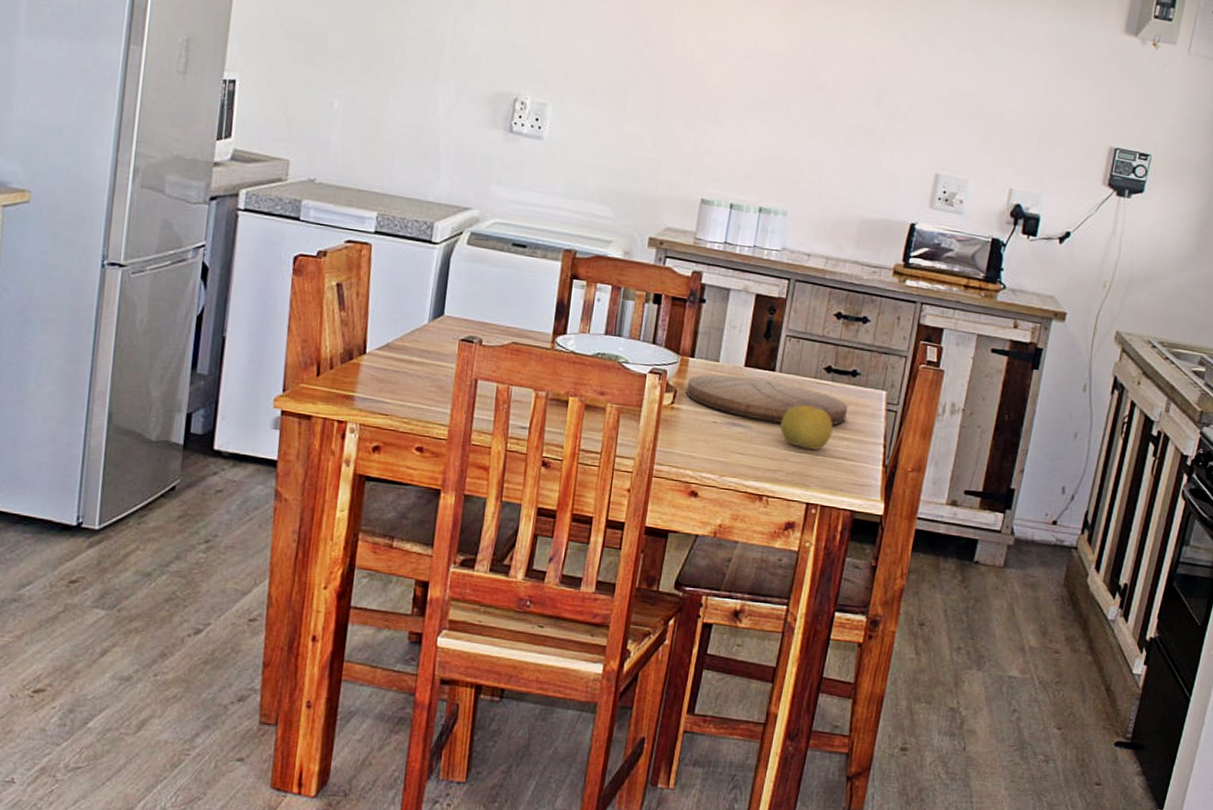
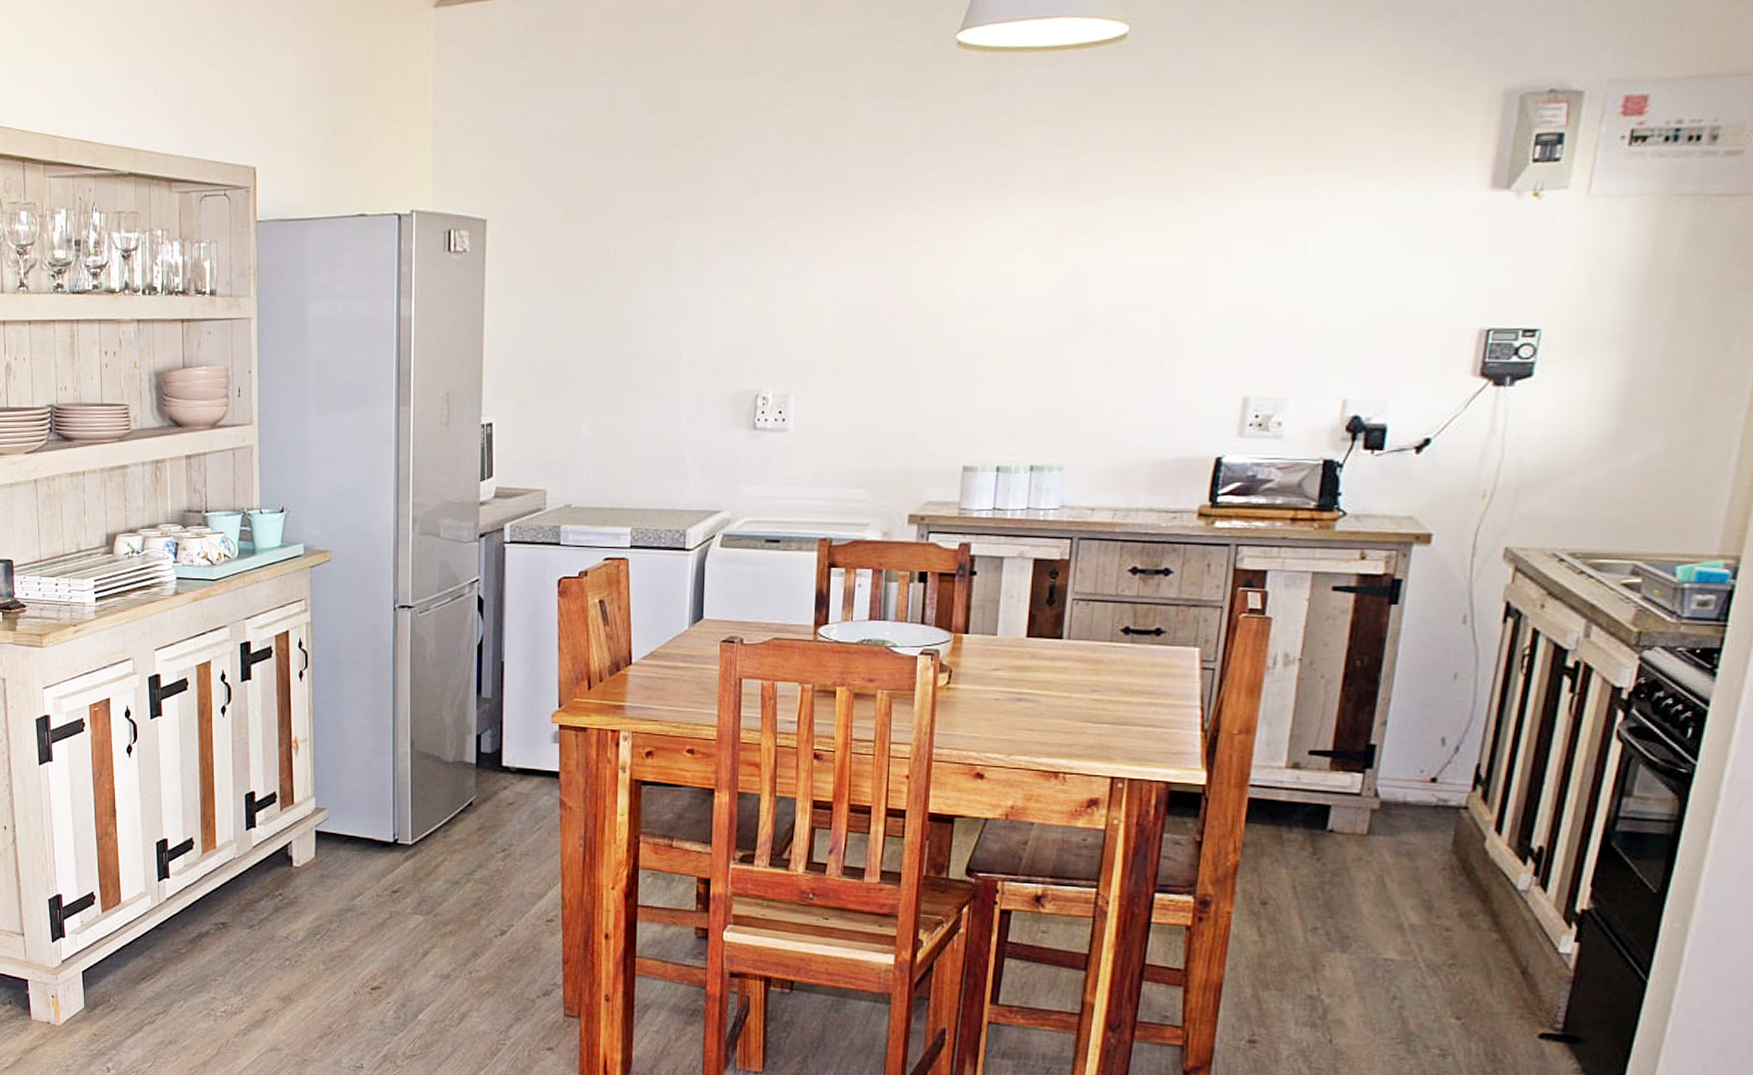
cutting board: present [685,374,848,426] -> none [962,647,1153,694]
fruit: present [780,405,833,450] -> none [1073,672,1137,719]

